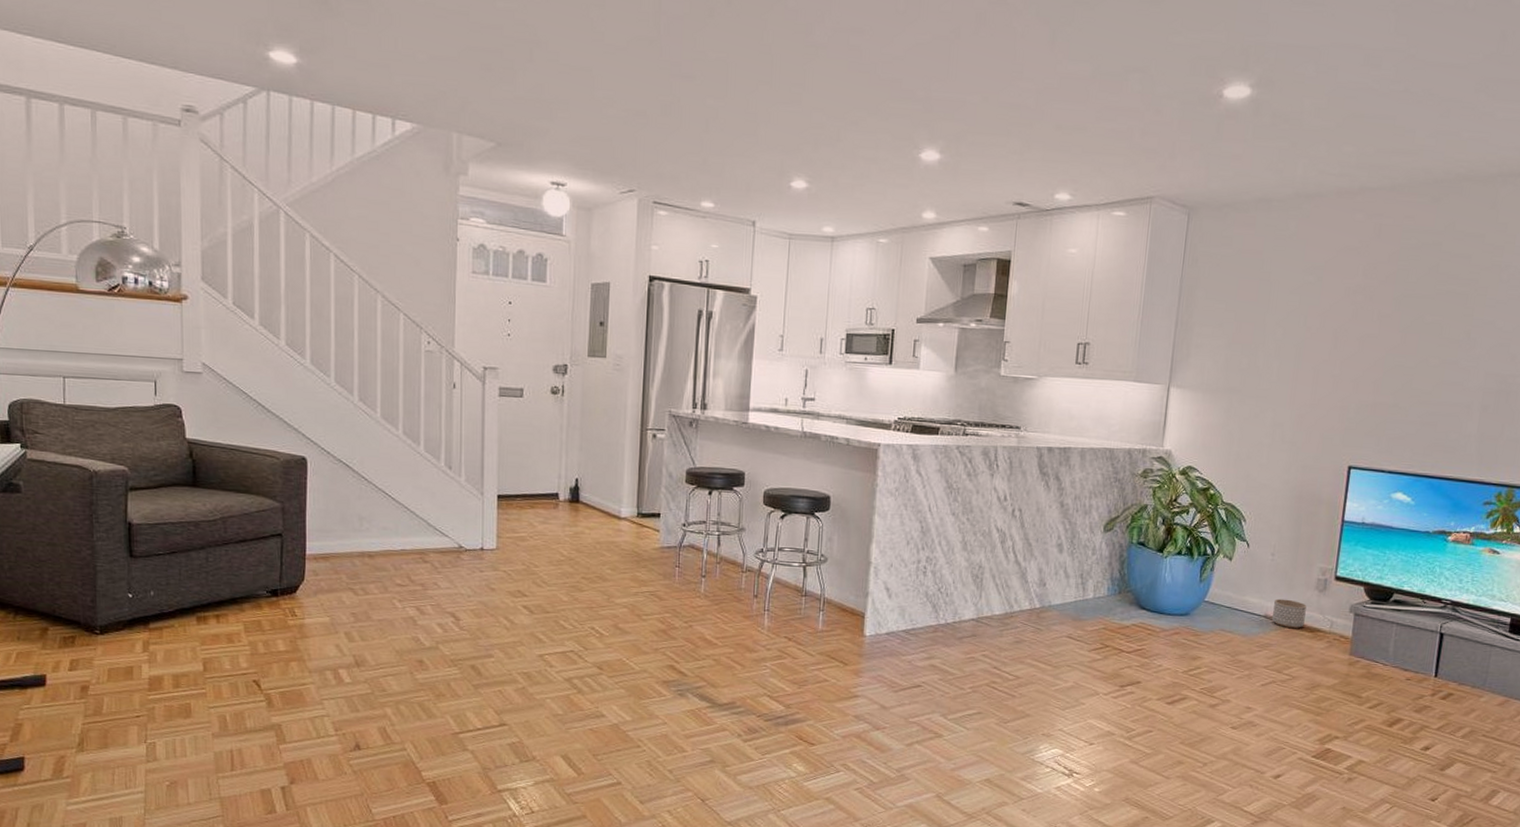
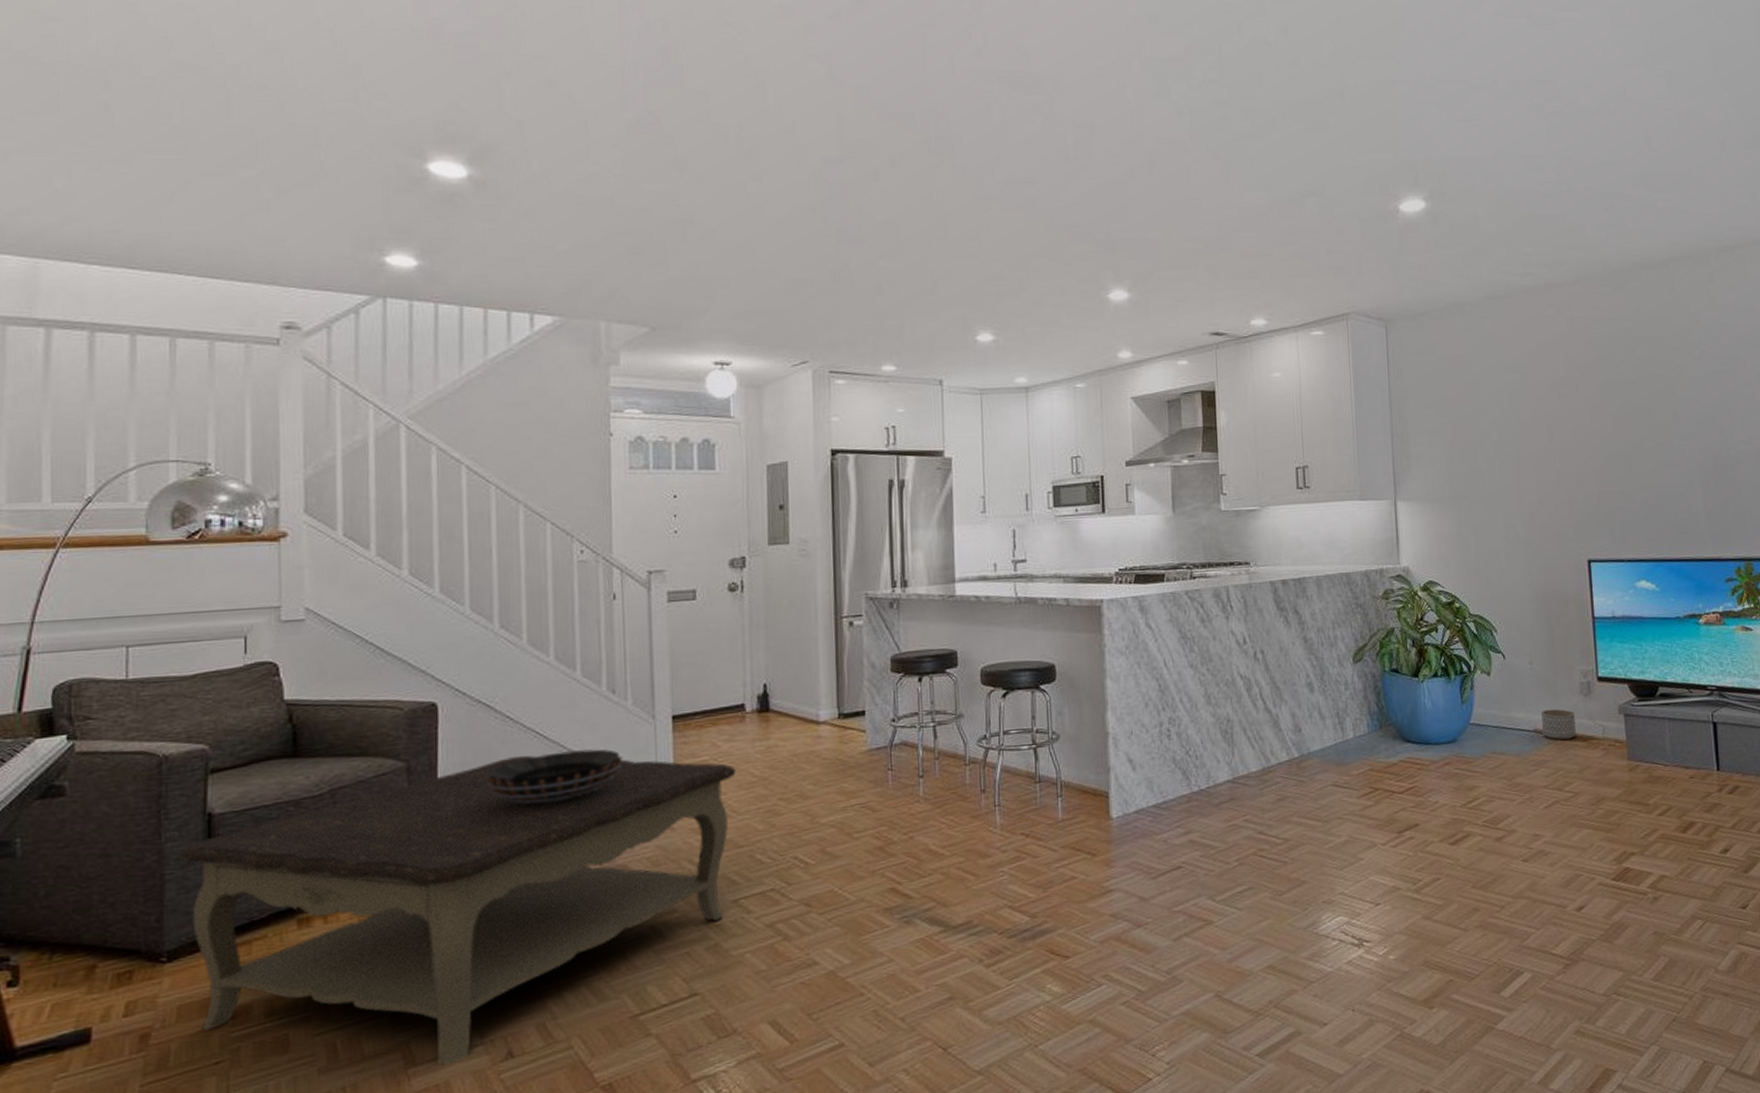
coffee table: none [107,511,548,747] -> present [178,755,737,1066]
decorative bowl: none [345,512,455,553] -> present [487,749,623,804]

